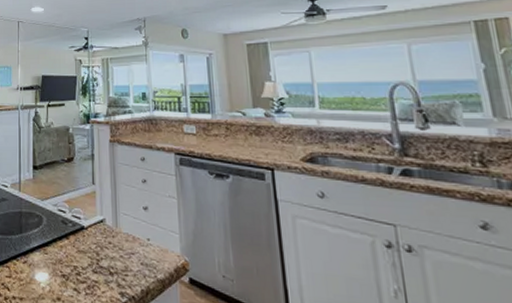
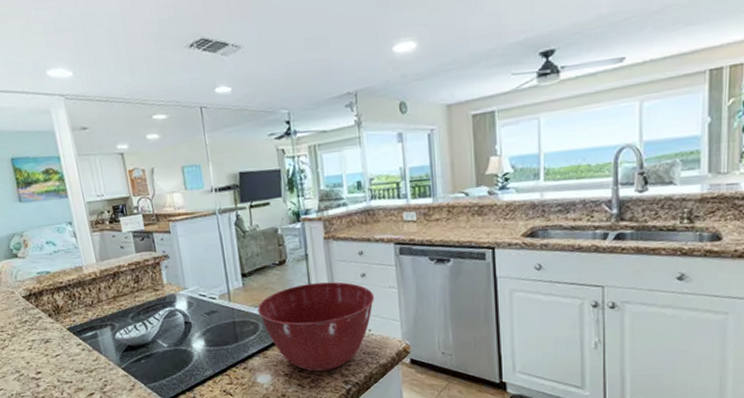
mixing bowl: none [44,183,155,278] -> present [257,282,375,372]

